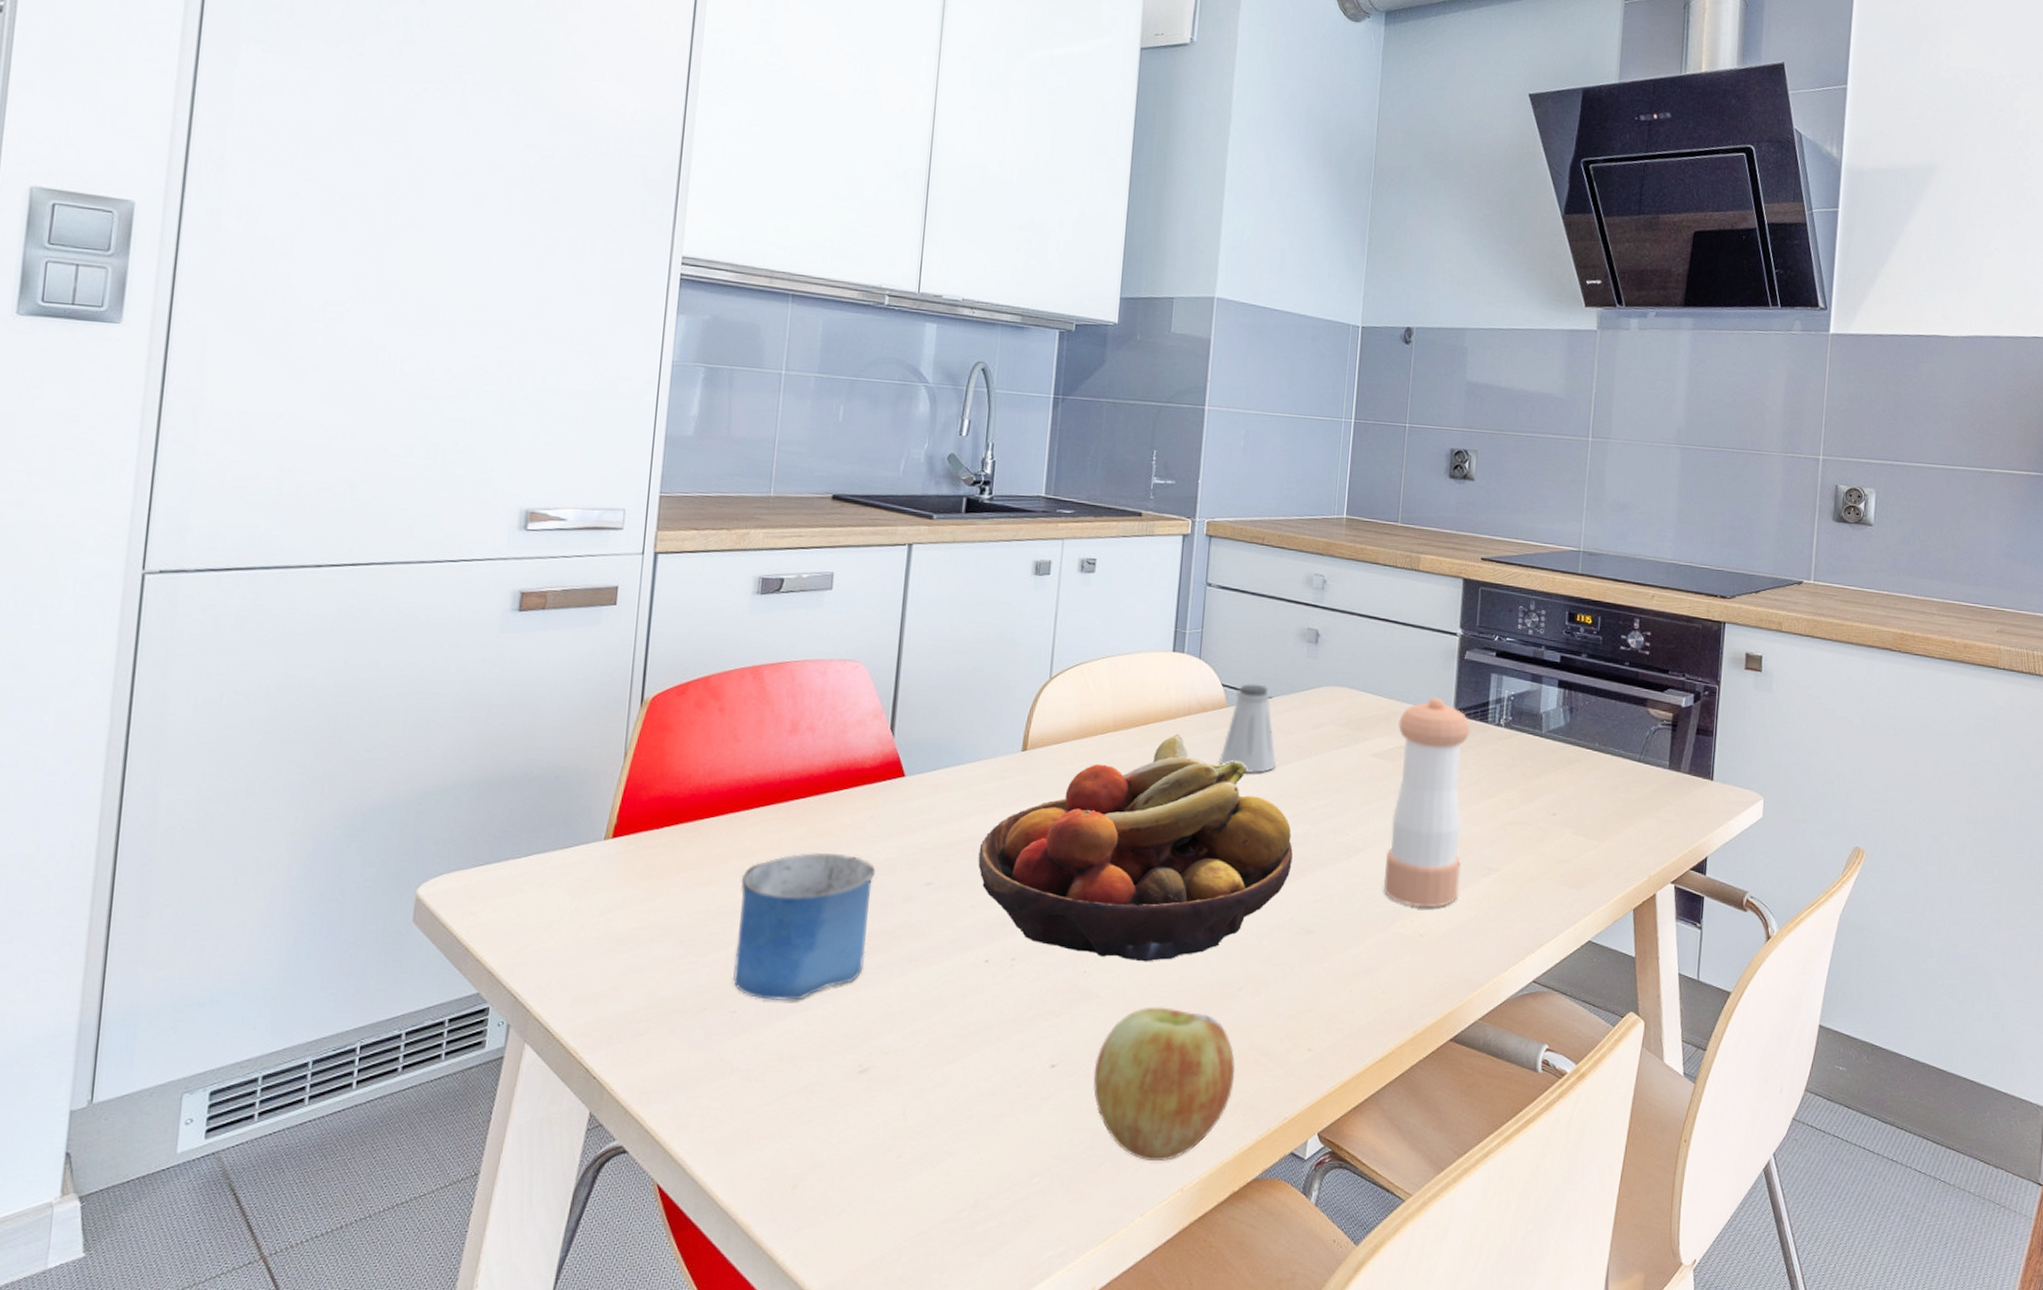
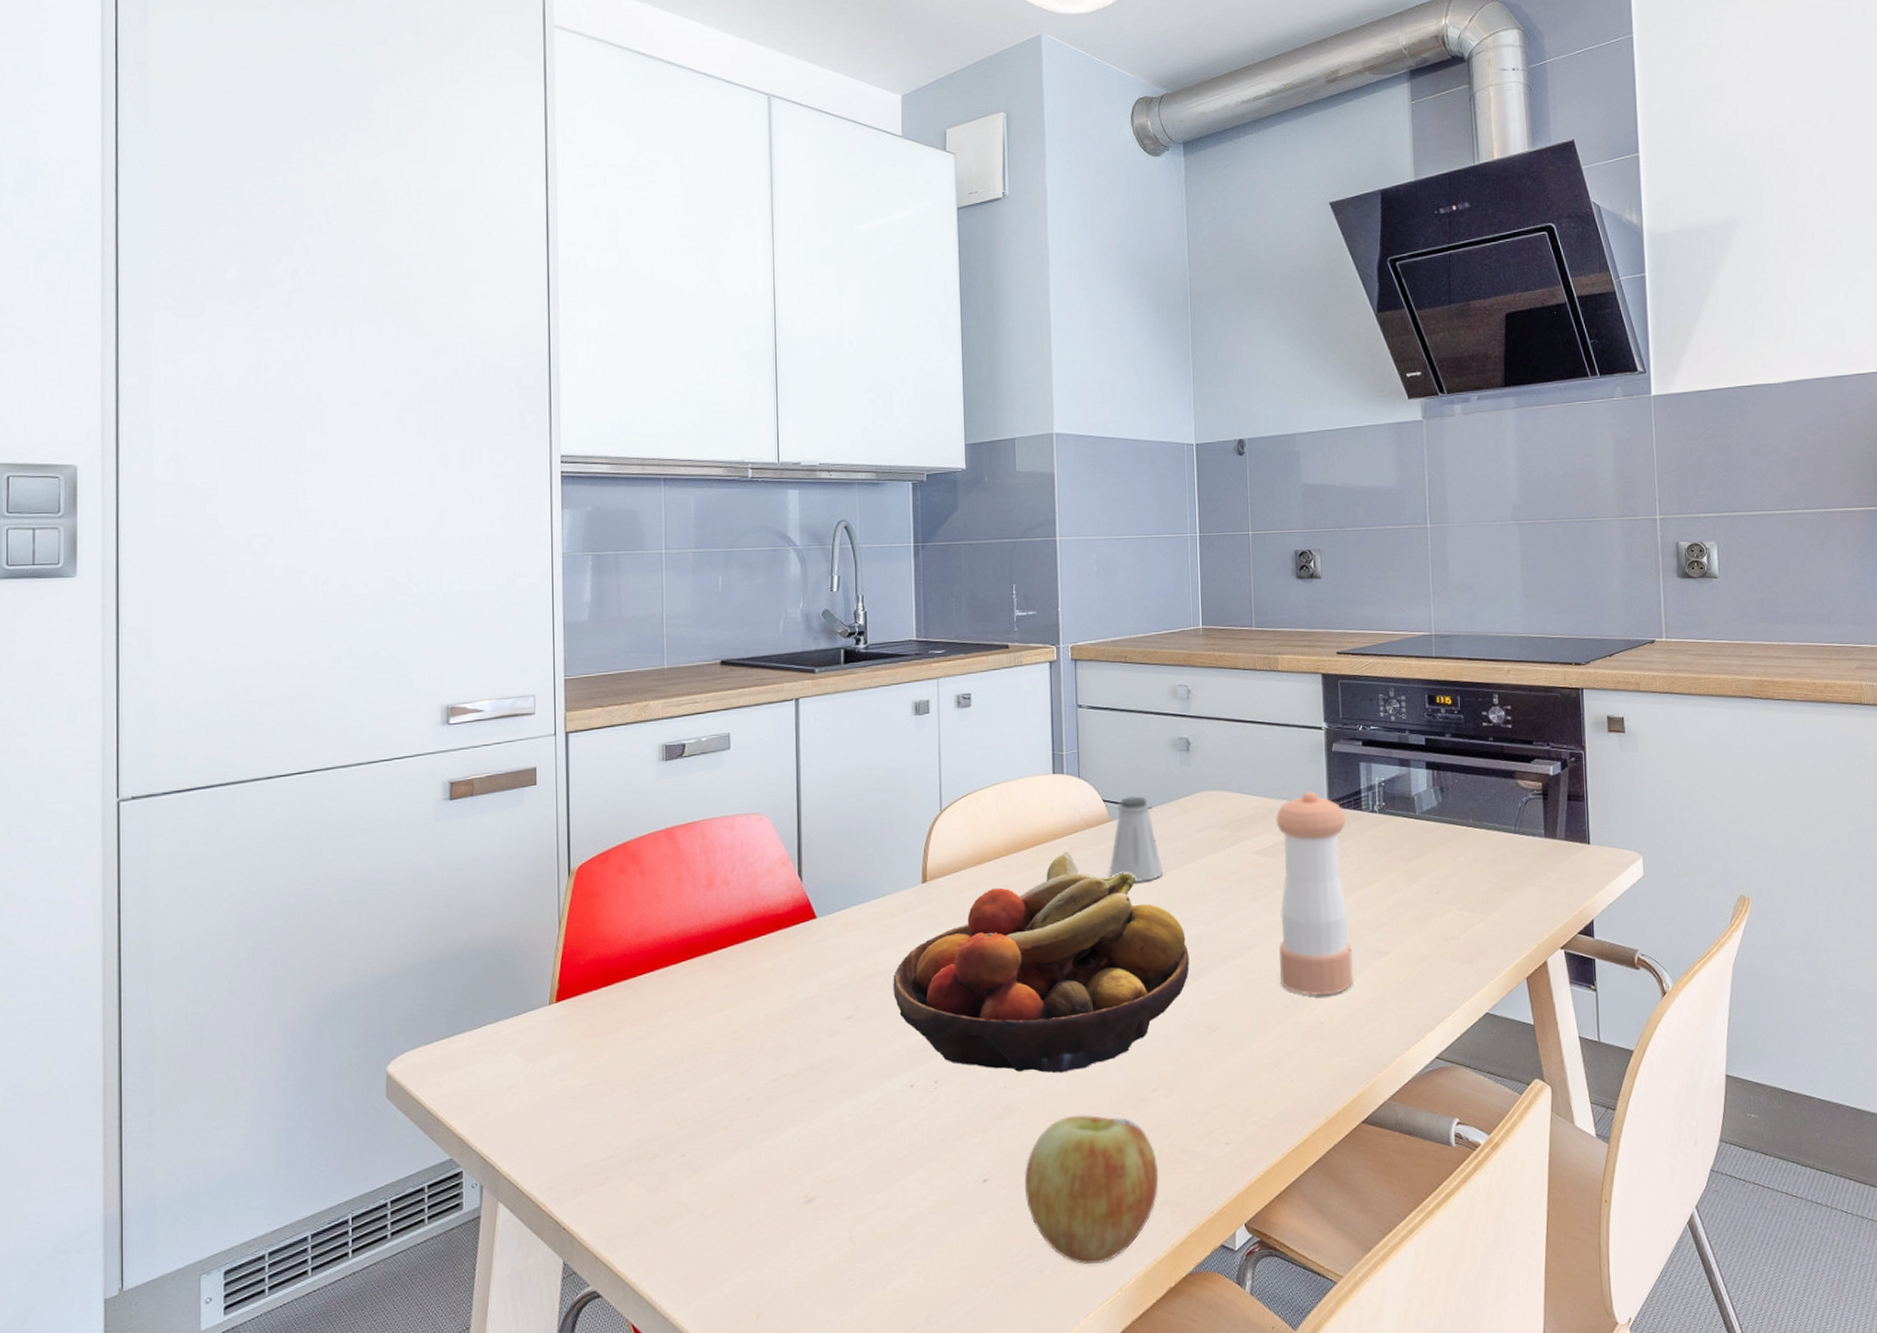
mug: present [732,853,876,1001] -> none [677,997,800,1141]

